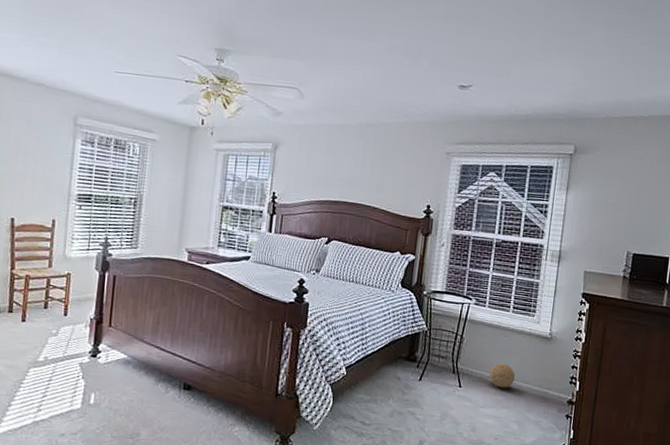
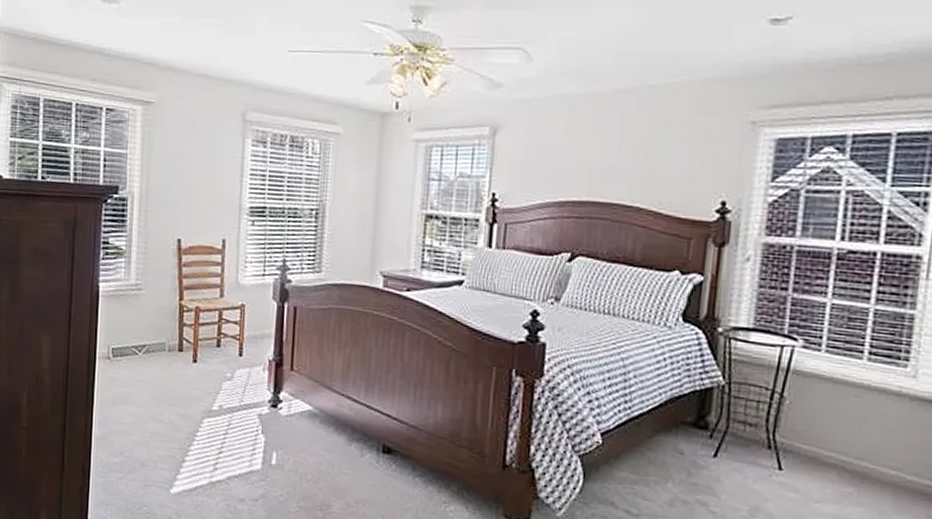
decorative ball: present [489,363,515,389] -> none [829,437,874,476]

